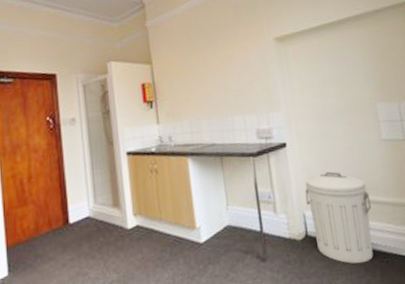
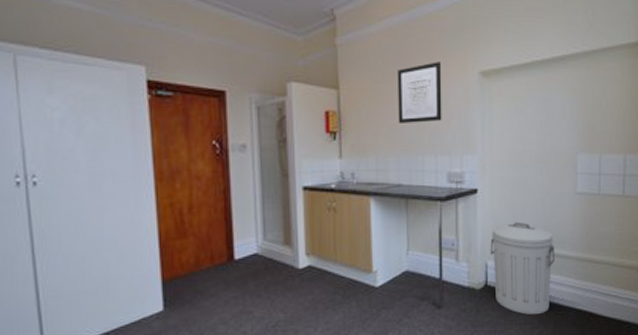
wall art: none [202,33,246,89] -> present [398,62,442,123]

